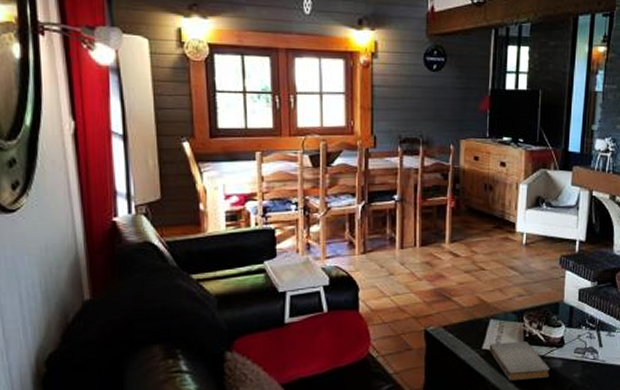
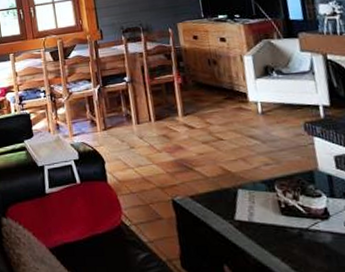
book: present [489,342,550,381] -> none [242,213,320,255]

